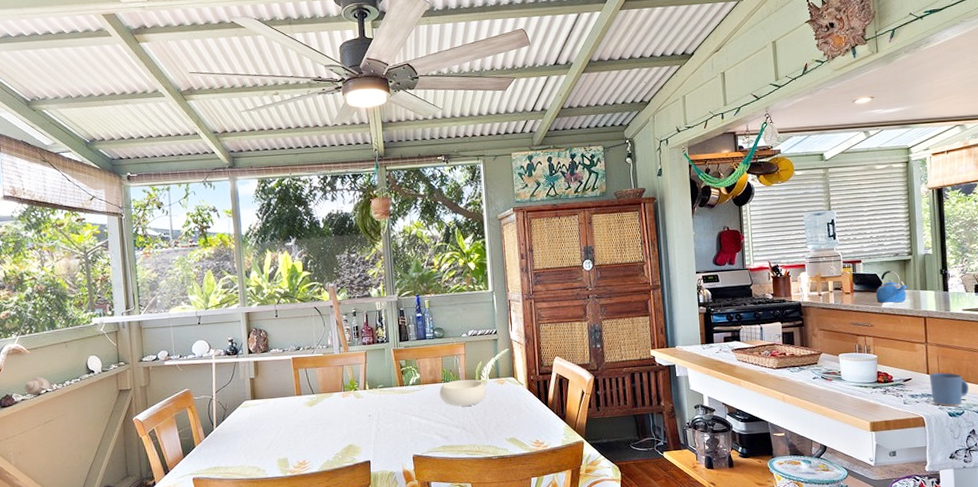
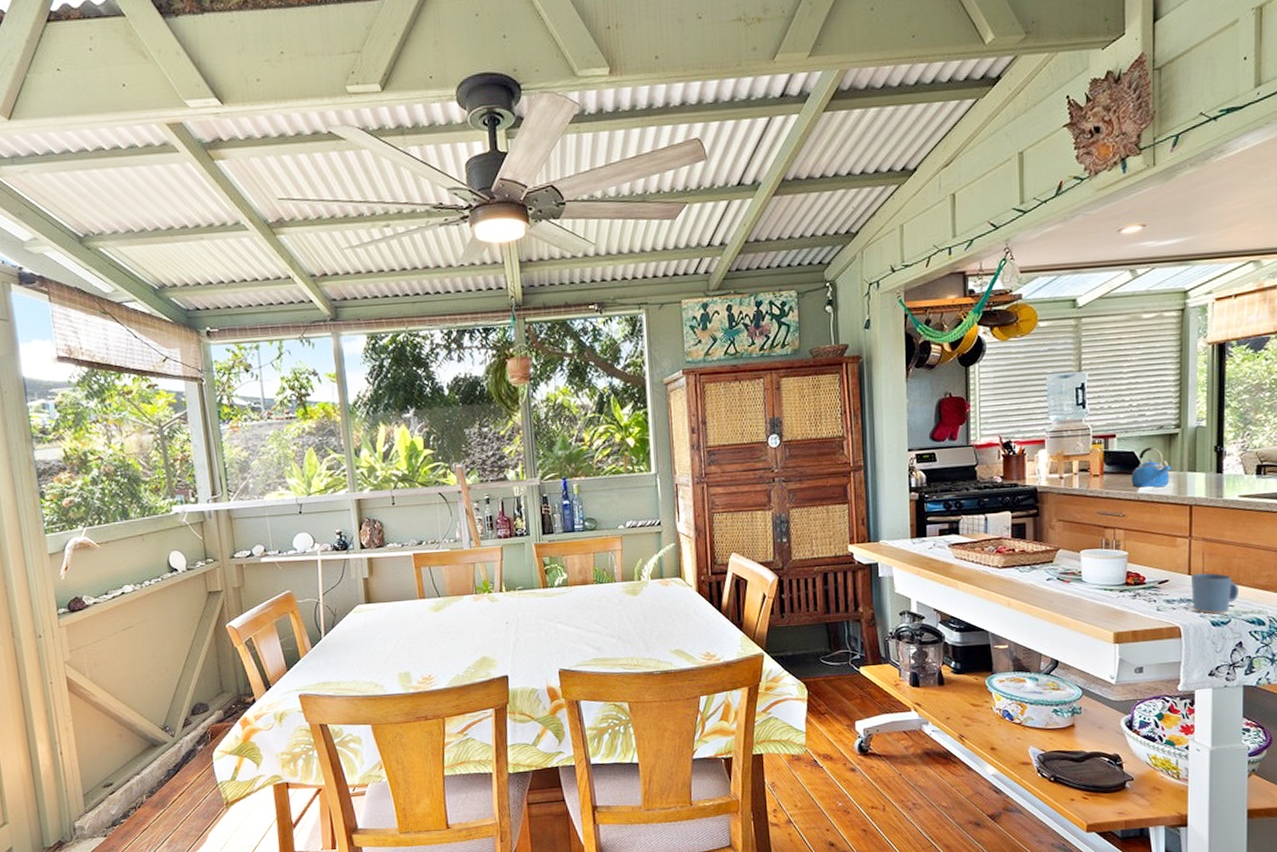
seashell: present [24,376,56,395] -> none [95,575,133,598]
bowl: present [439,379,487,407] -> none [590,580,647,613]

